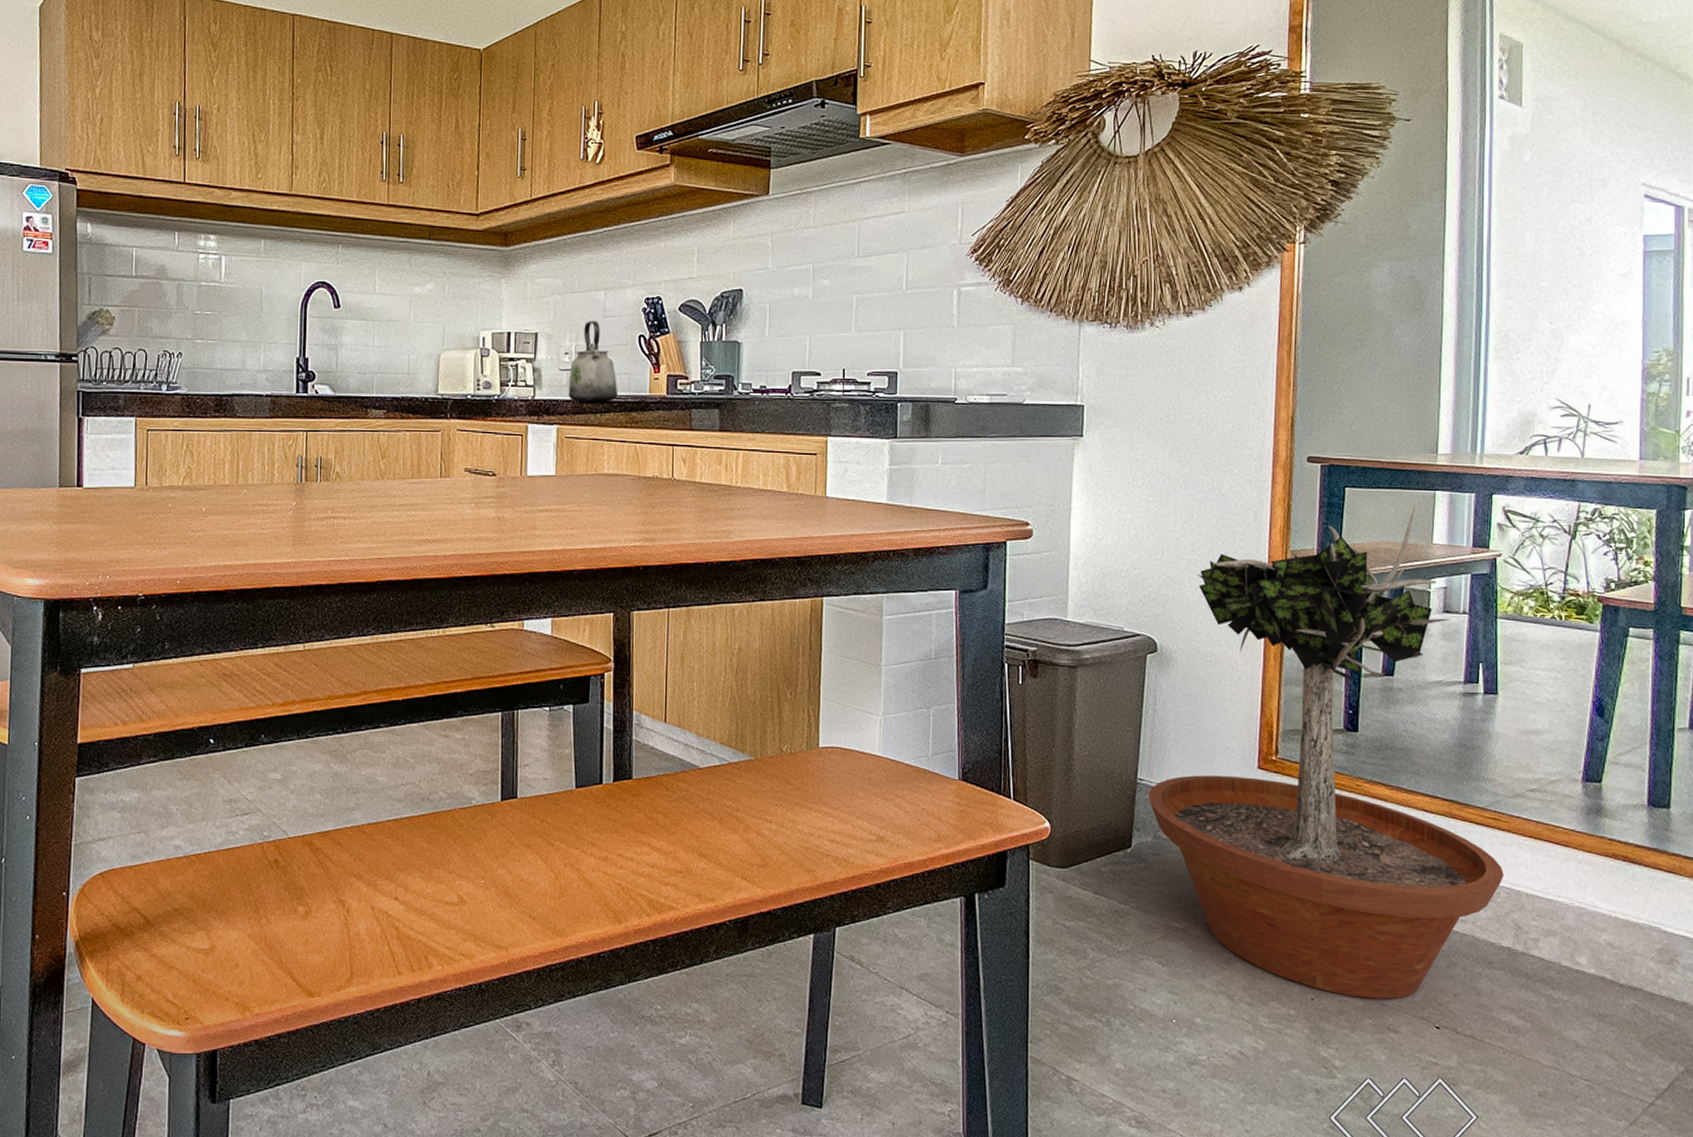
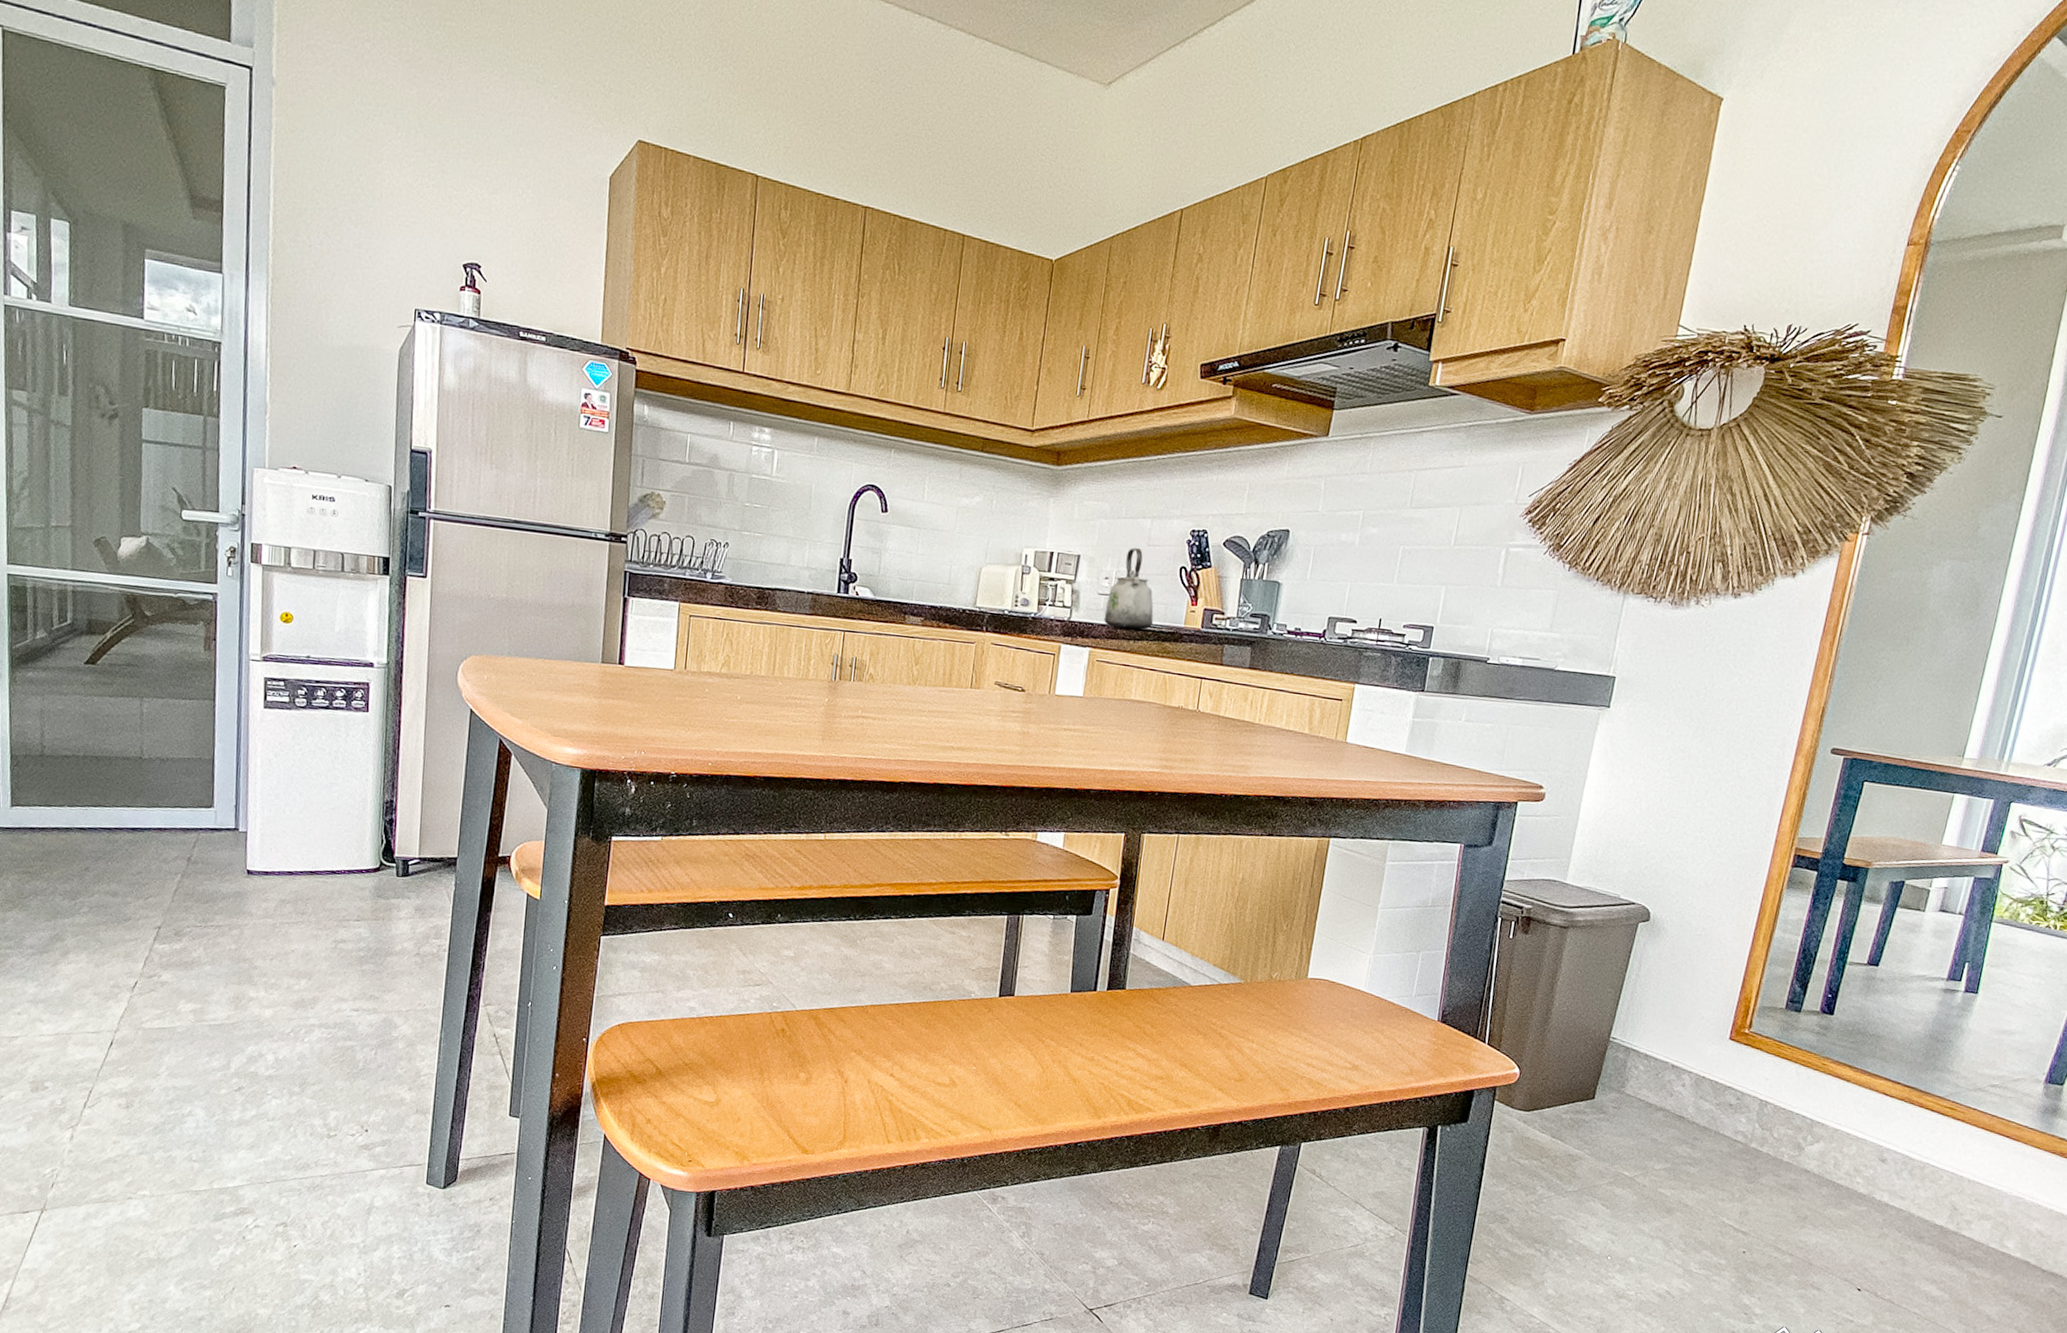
potted tree: present [1148,506,1503,999] -> none [1618,806,1950,1260]

